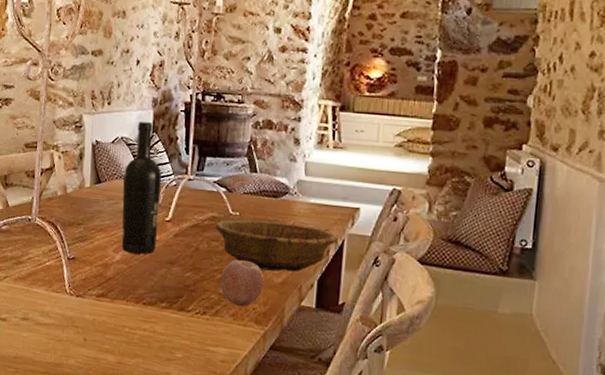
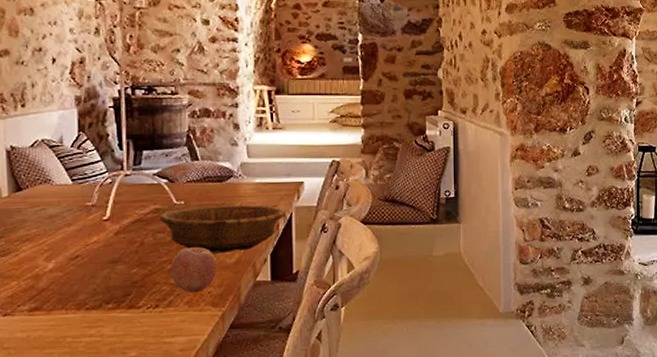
wine bottle: present [121,121,162,254] -> none [48,120,96,259]

